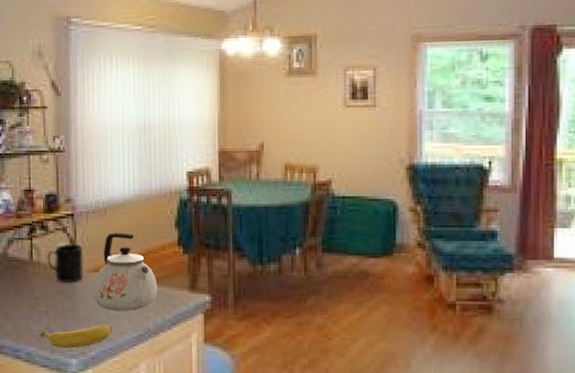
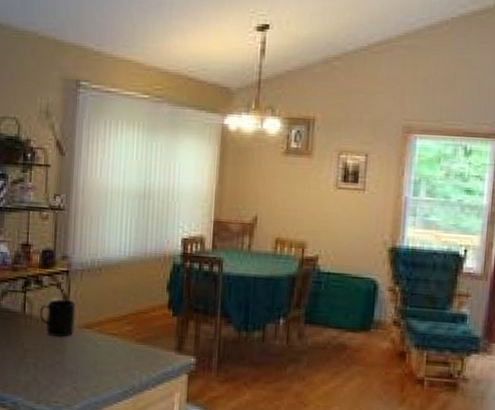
banana: present [41,324,112,349] -> none [28,378,98,401]
kettle: present [93,233,158,311] -> none [82,291,146,368]

